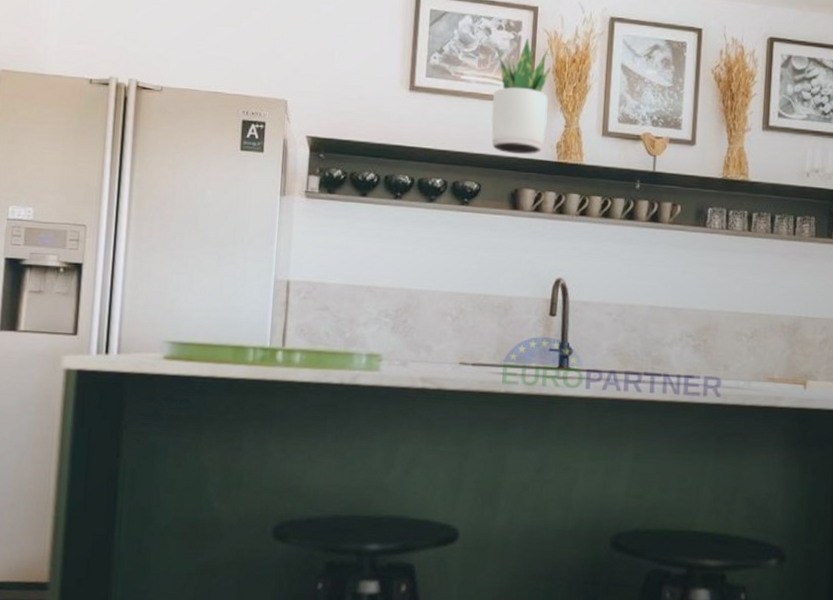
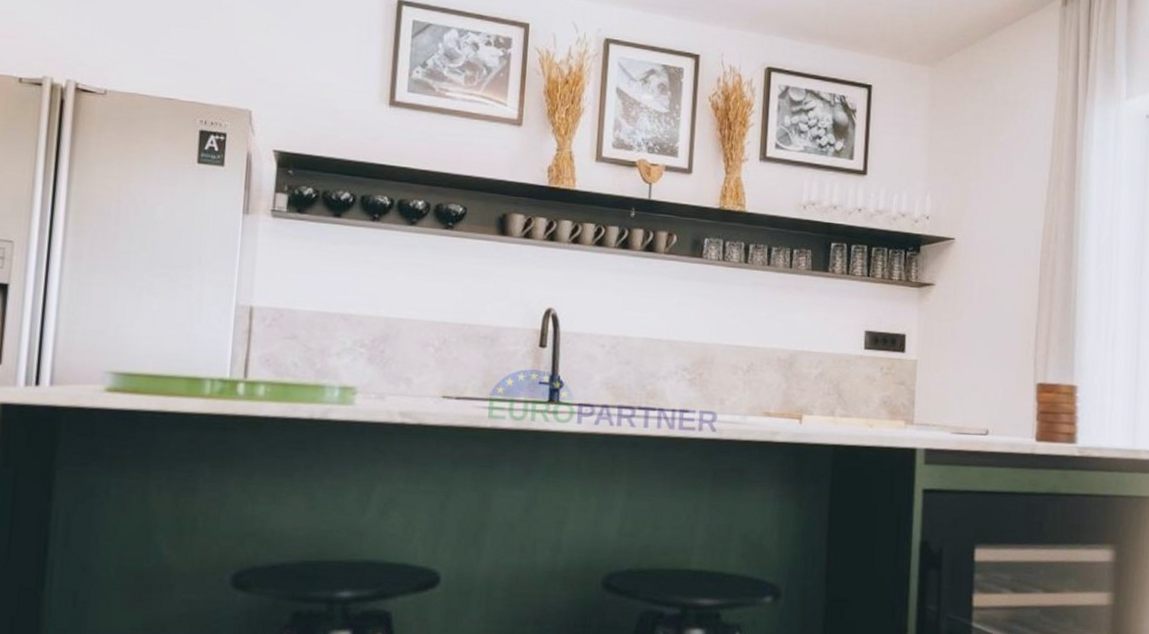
planter: present [491,37,551,155] -> none [478,55,543,178]

